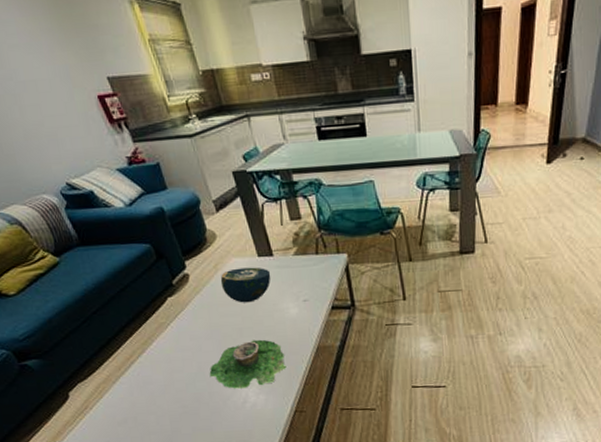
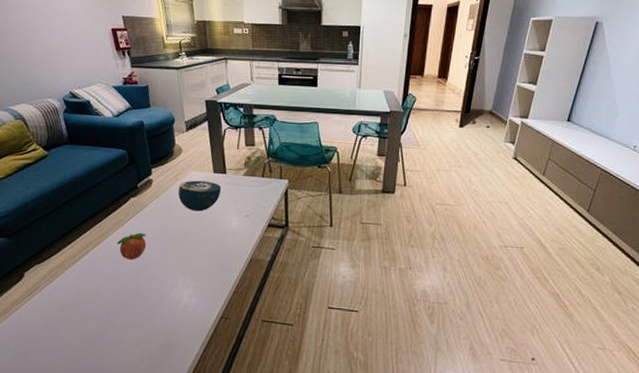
fruit: none [164,335,198,364] -> present [117,233,147,260]
succulent planter: present [209,339,287,389] -> none [152,245,221,289]

